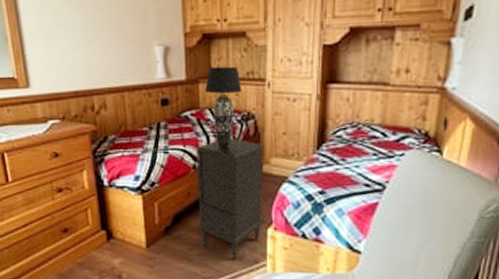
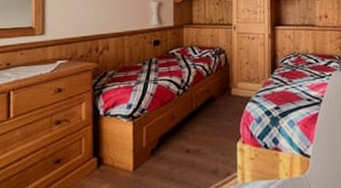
nightstand: present [196,138,264,260] -> none [179,68,234,174]
table lamp: present [205,66,242,148] -> none [188,15,215,77]

